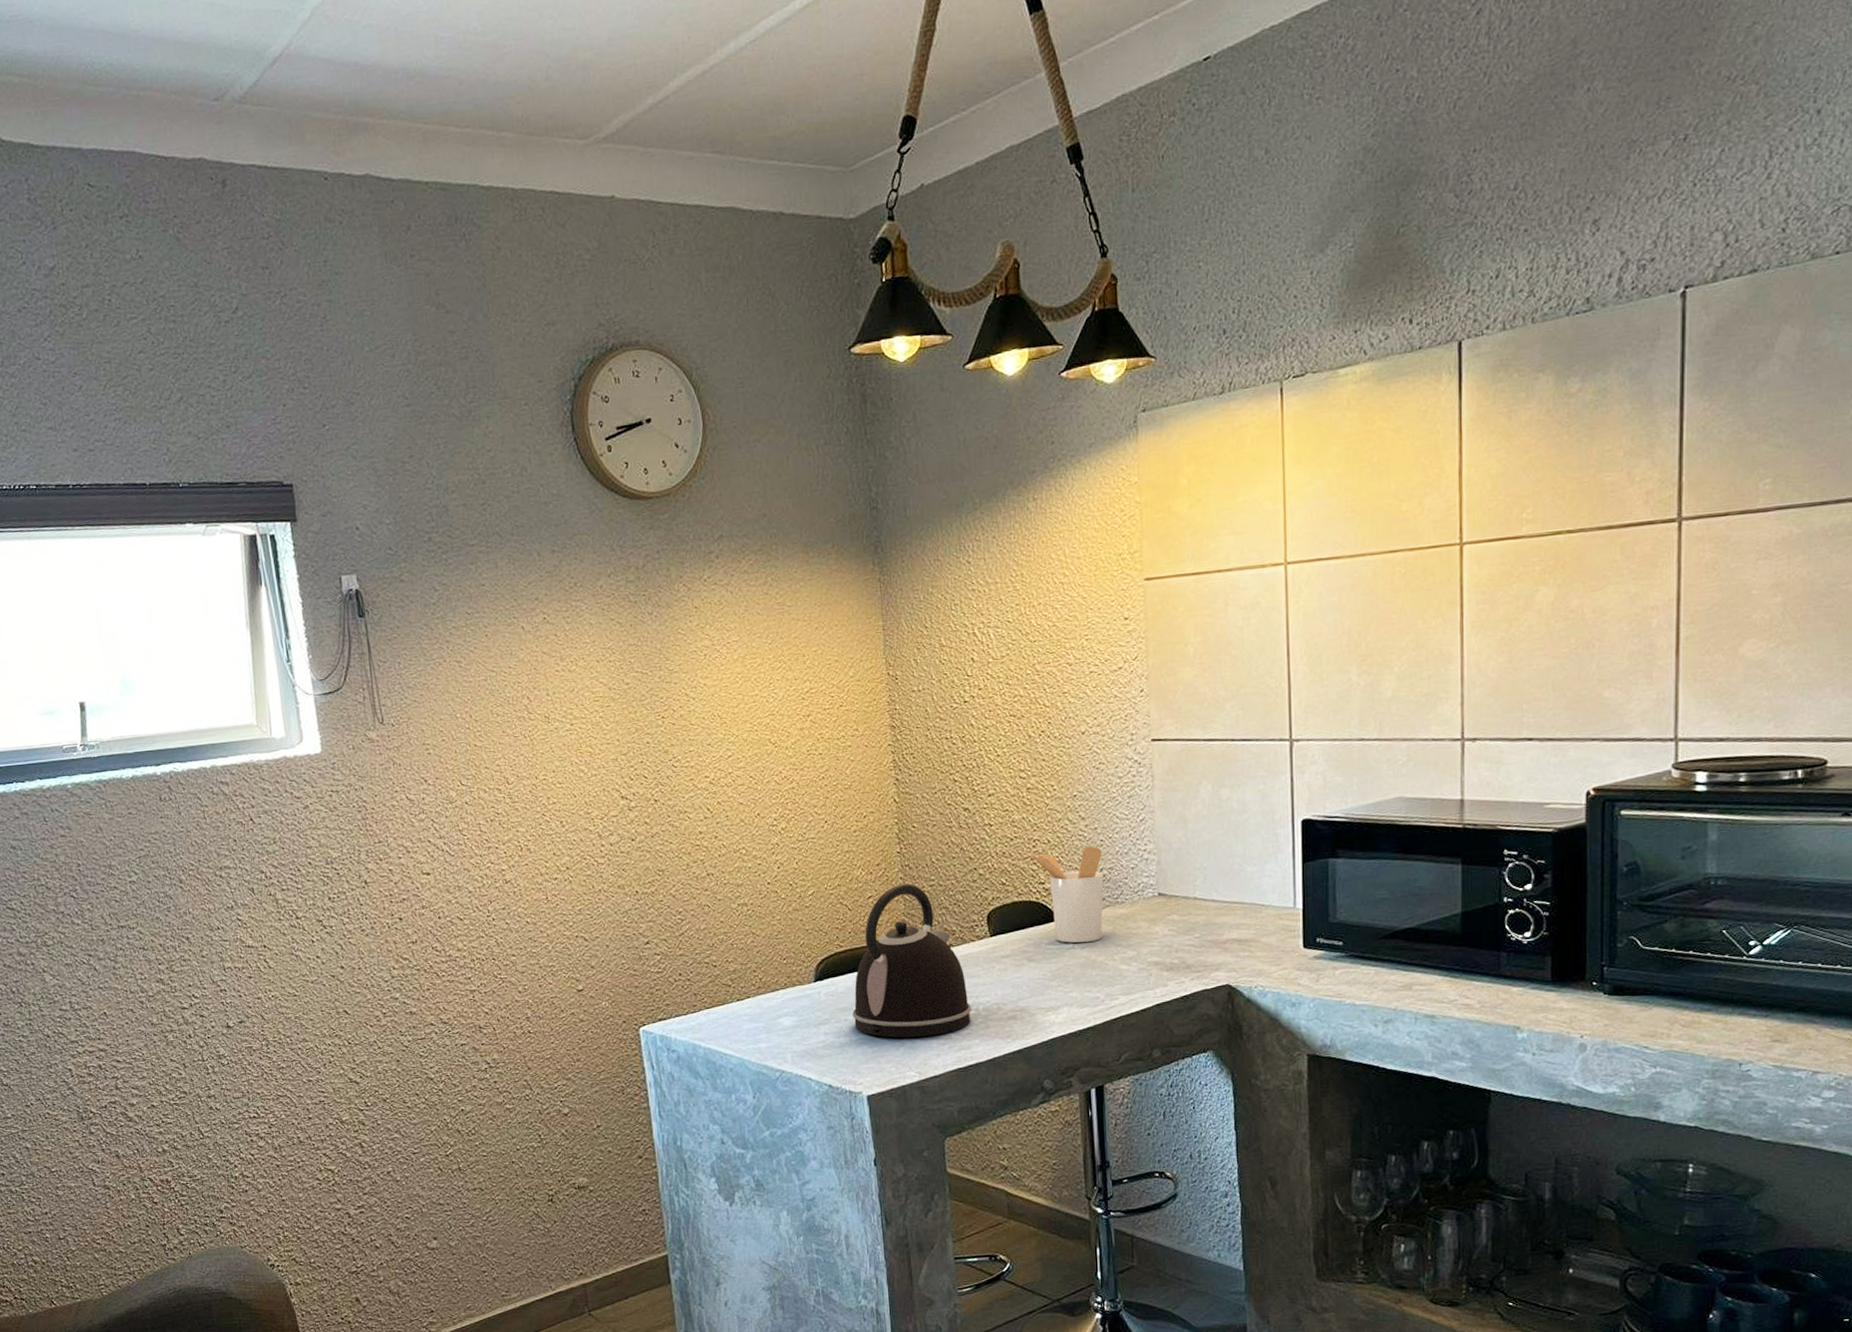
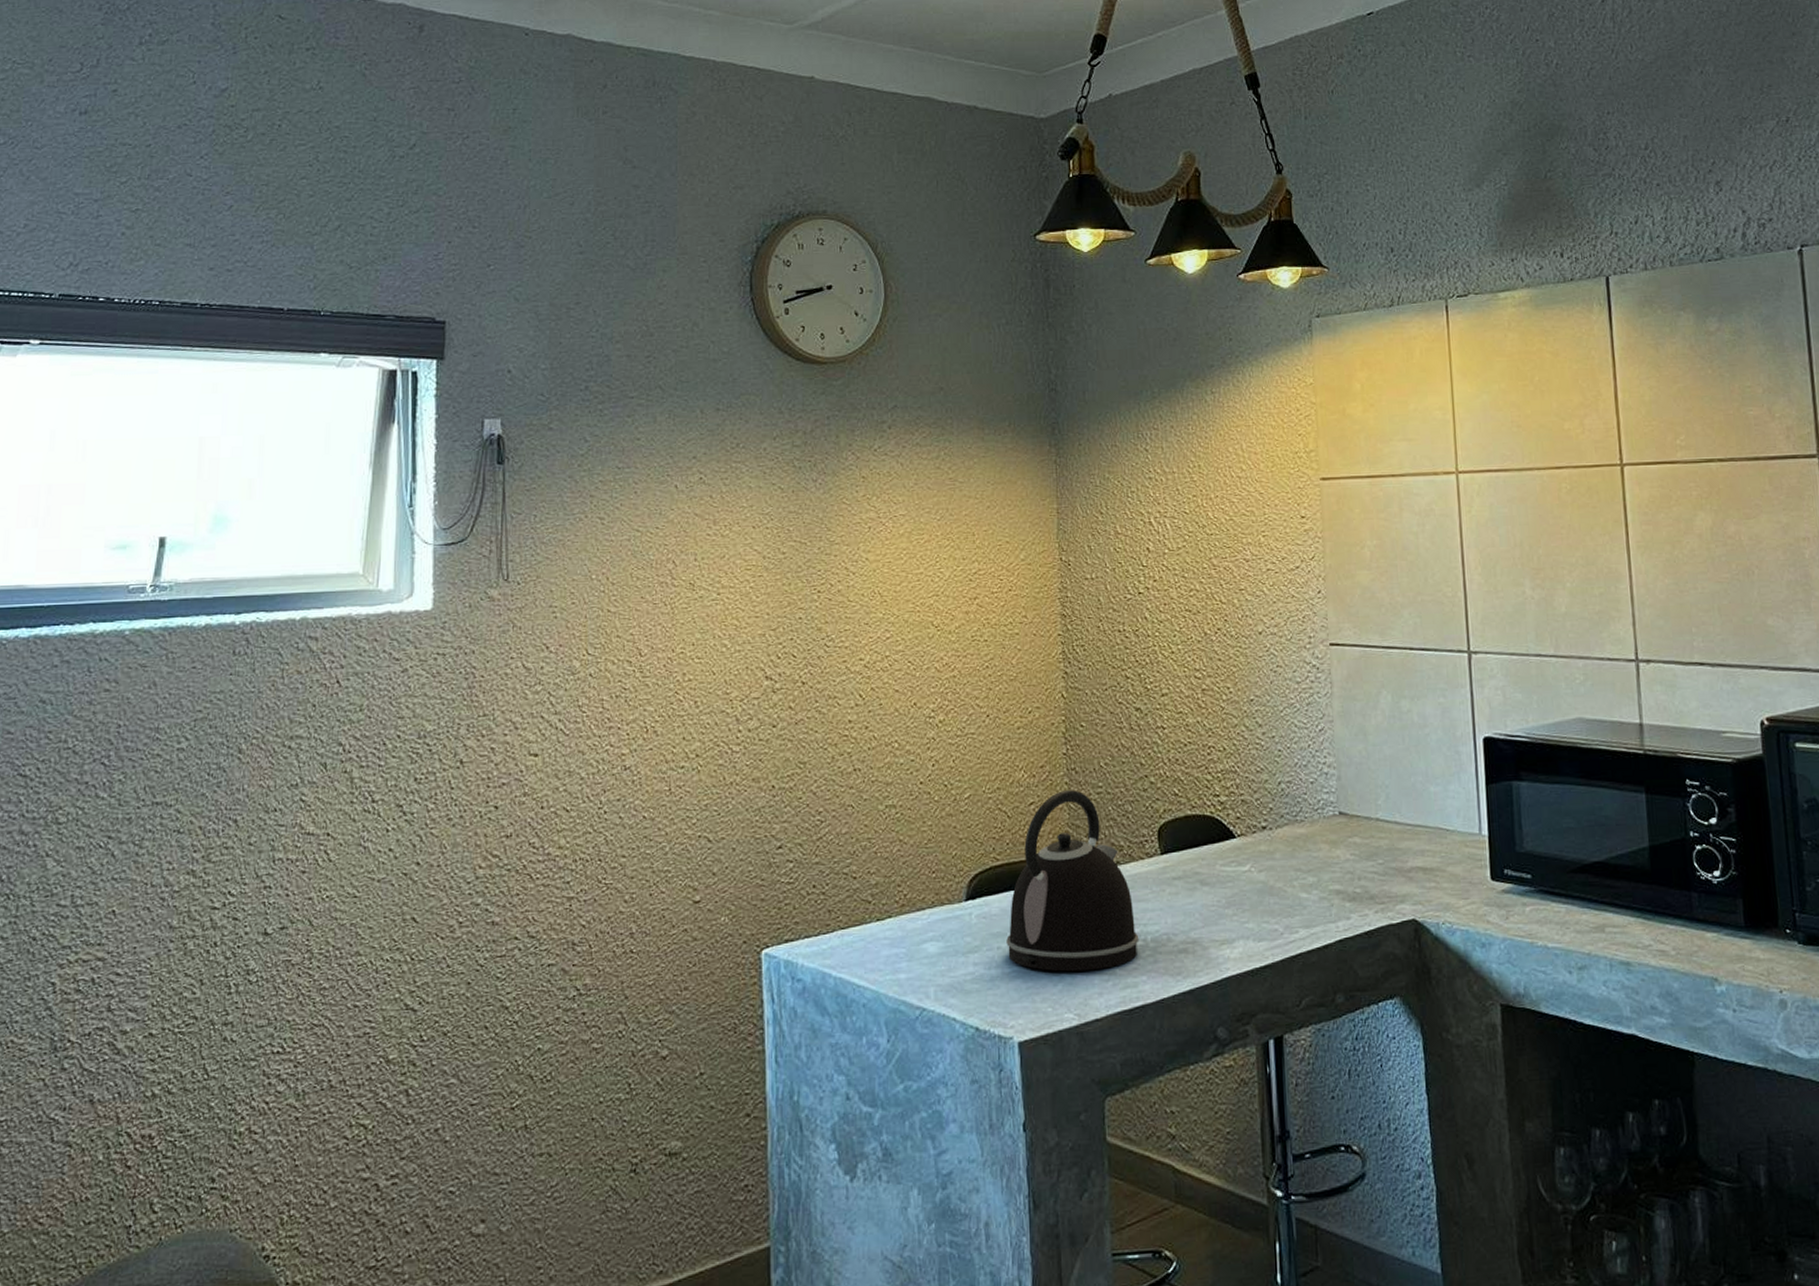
utensil holder: present [1028,845,1104,943] -> none [1202,755,1282,866]

